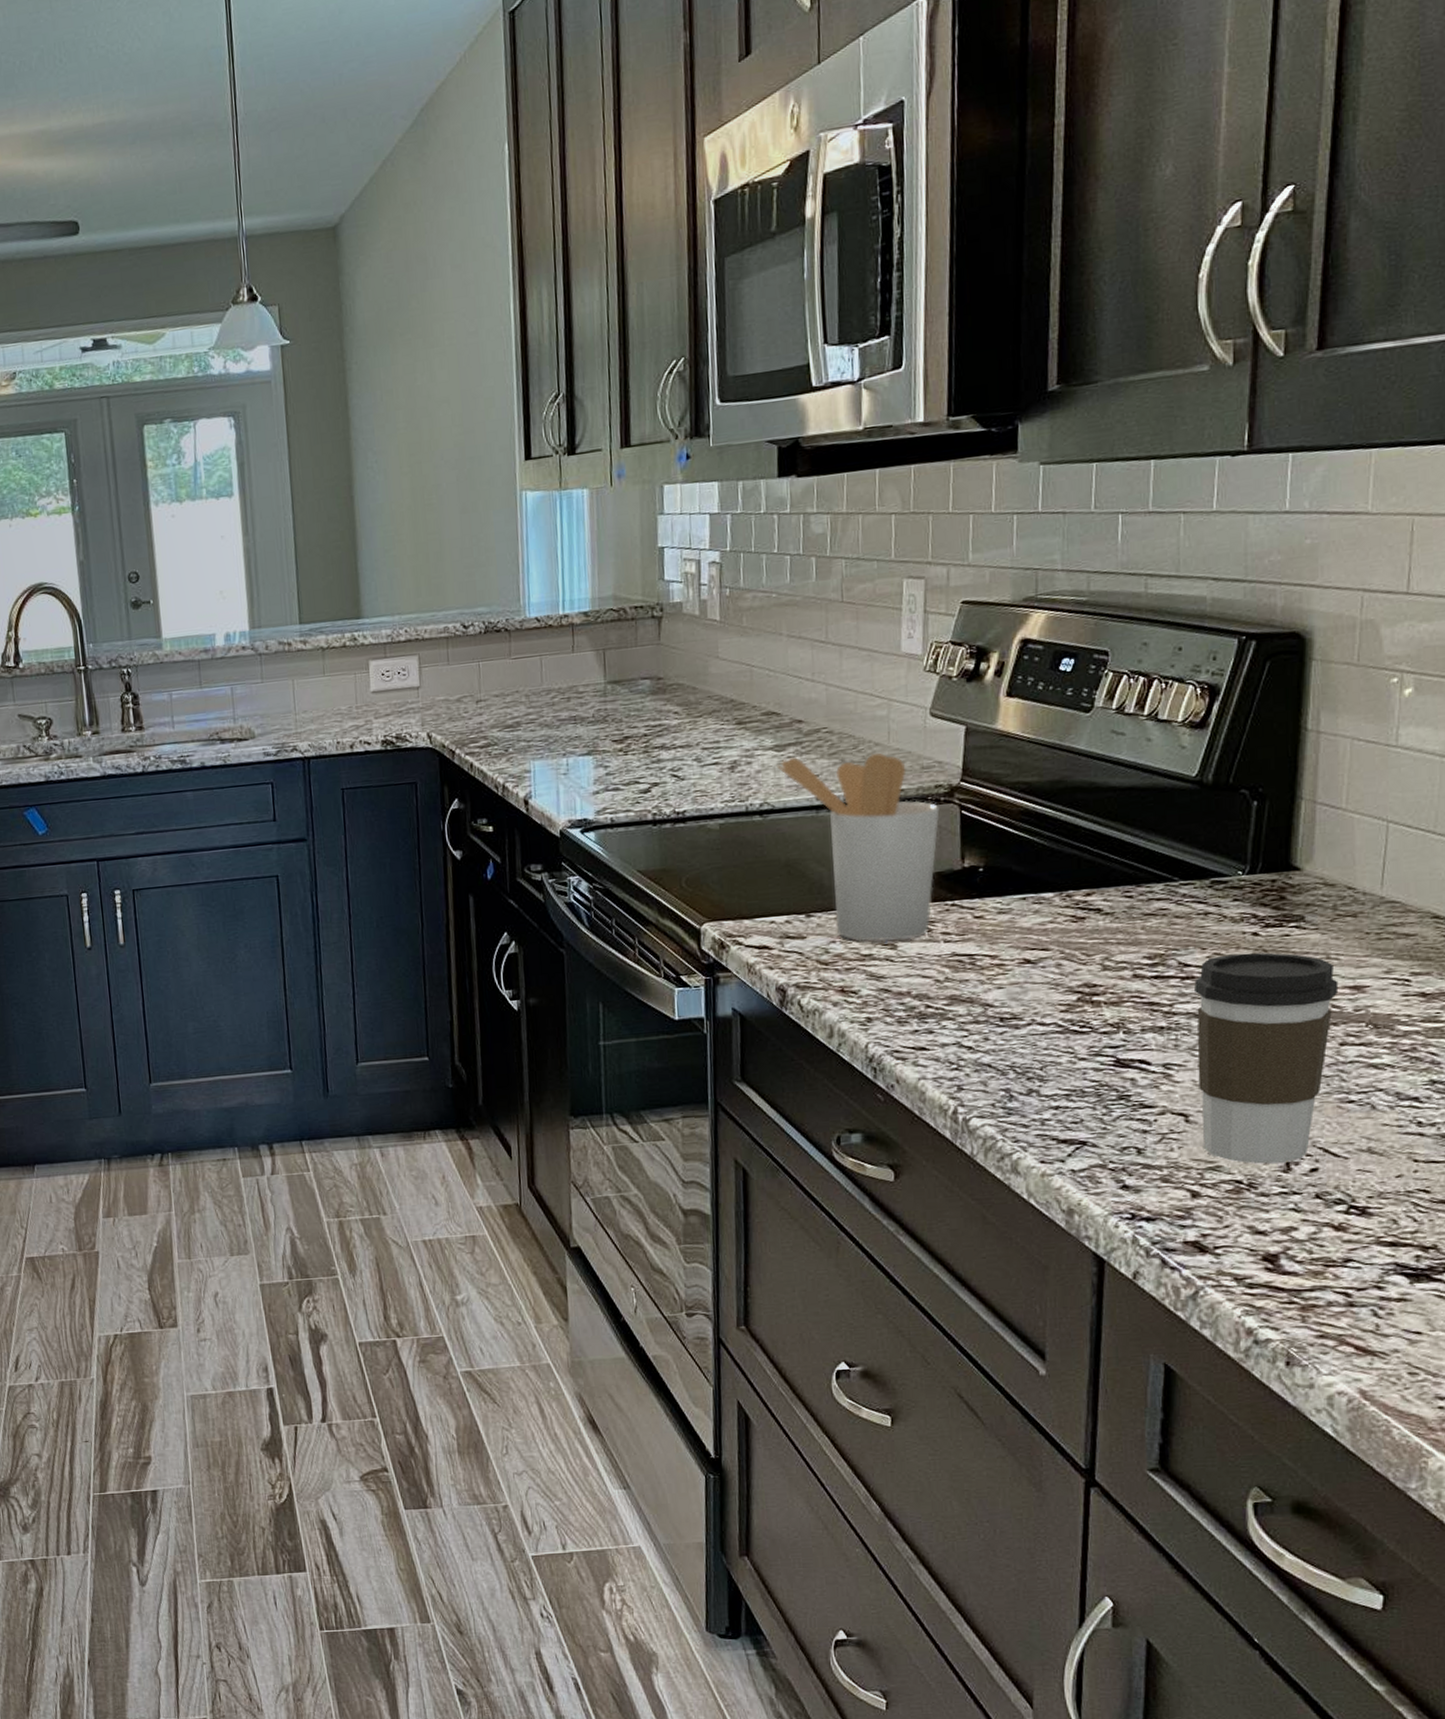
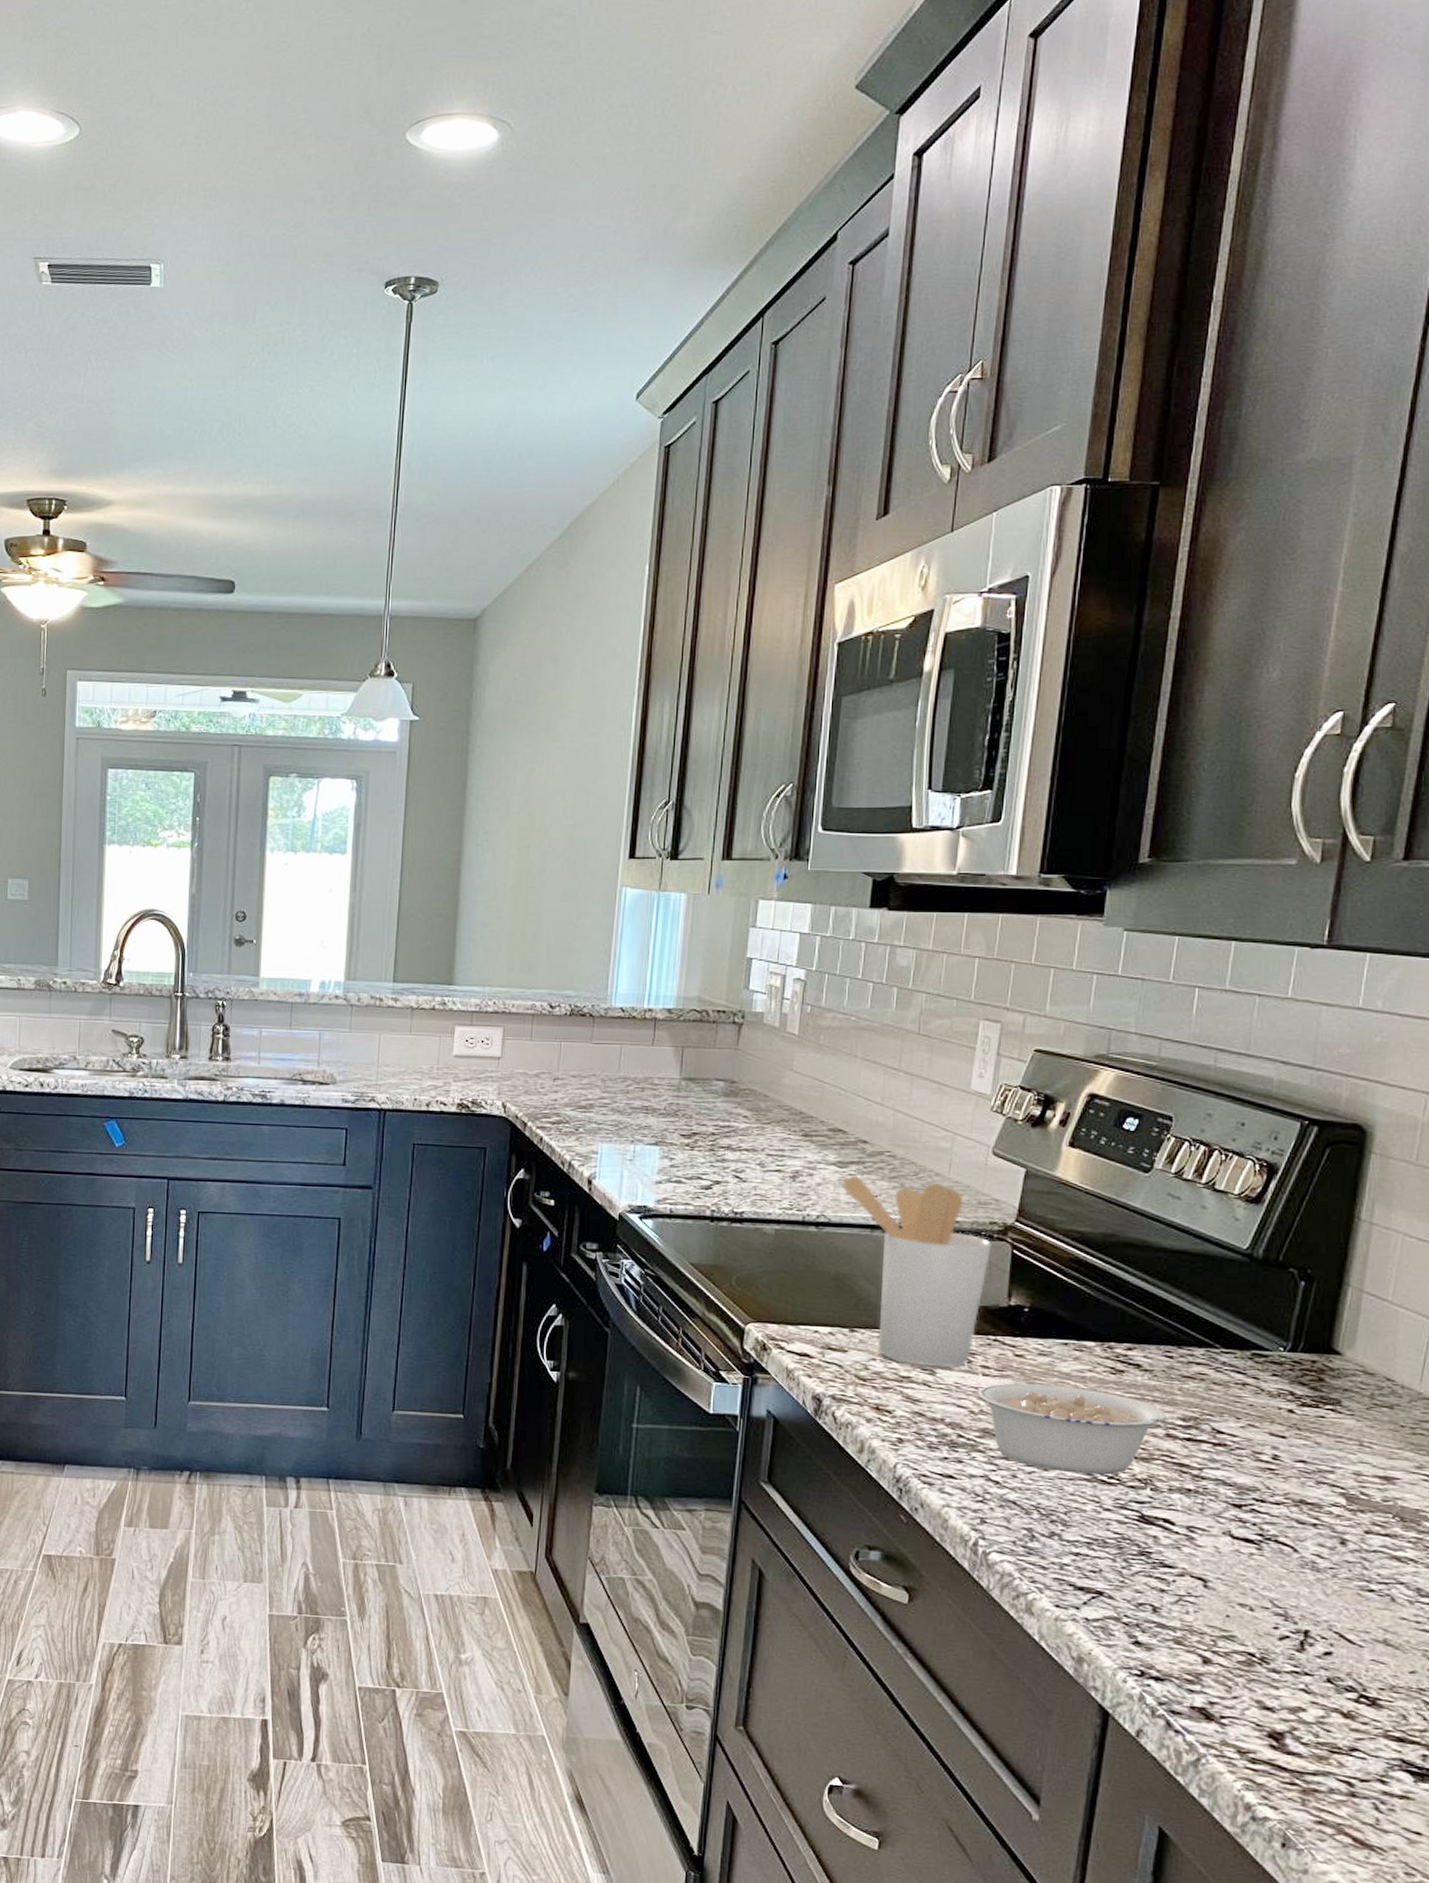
legume: none [940,941,1167,1028] -> present [977,1383,1202,1475]
coffee cup: present [1194,952,1339,1164] -> none [1218,1427,1369,1643]

